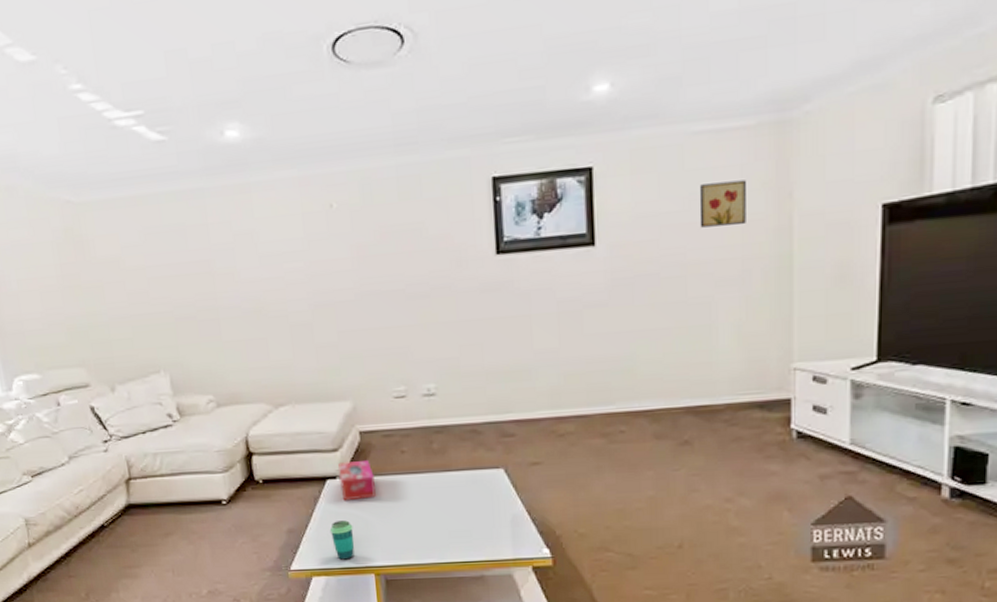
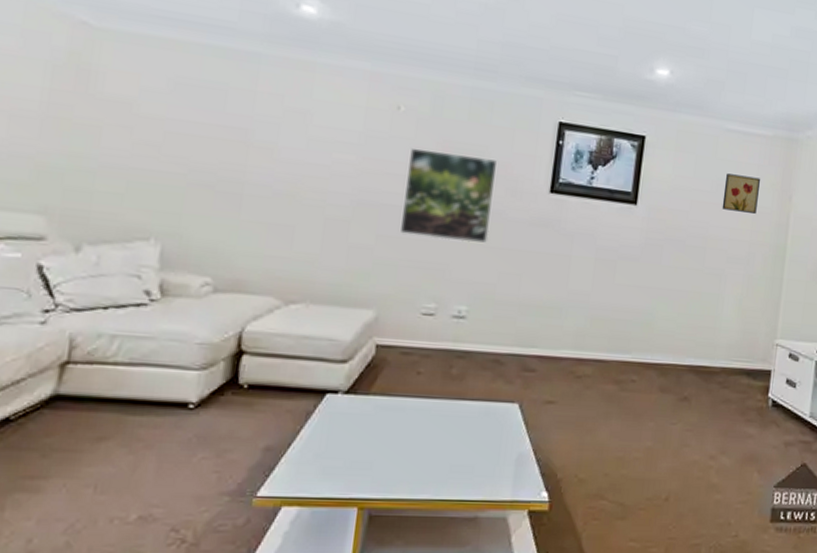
cup: present [329,520,355,560] -> none [316,442,345,489]
tissue box: present [337,459,376,501] -> none [340,376,382,421]
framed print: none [351,234,443,326] -> present [399,147,497,243]

